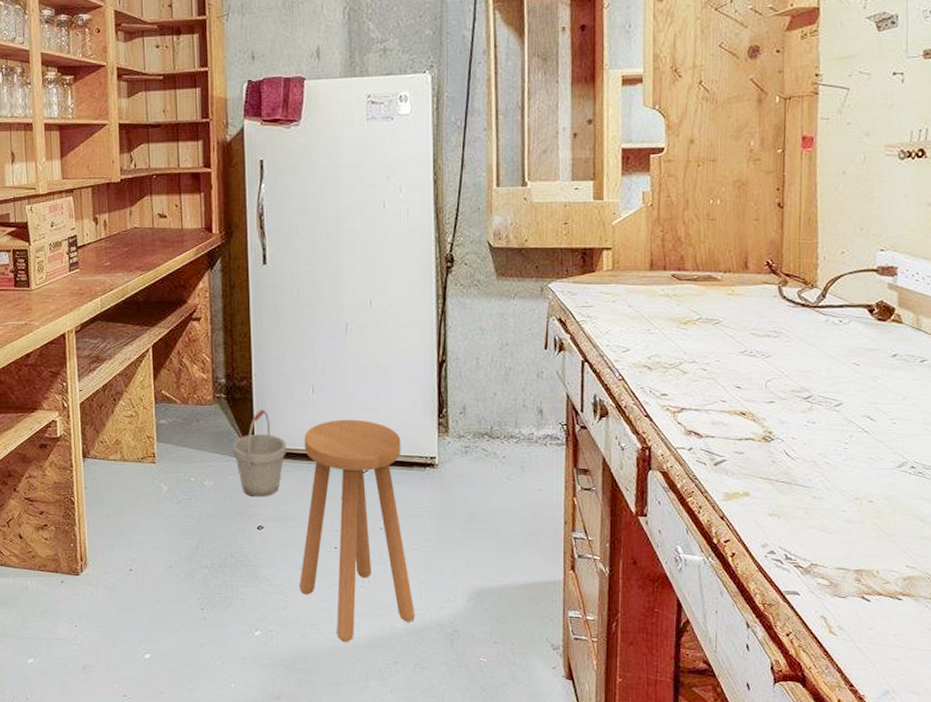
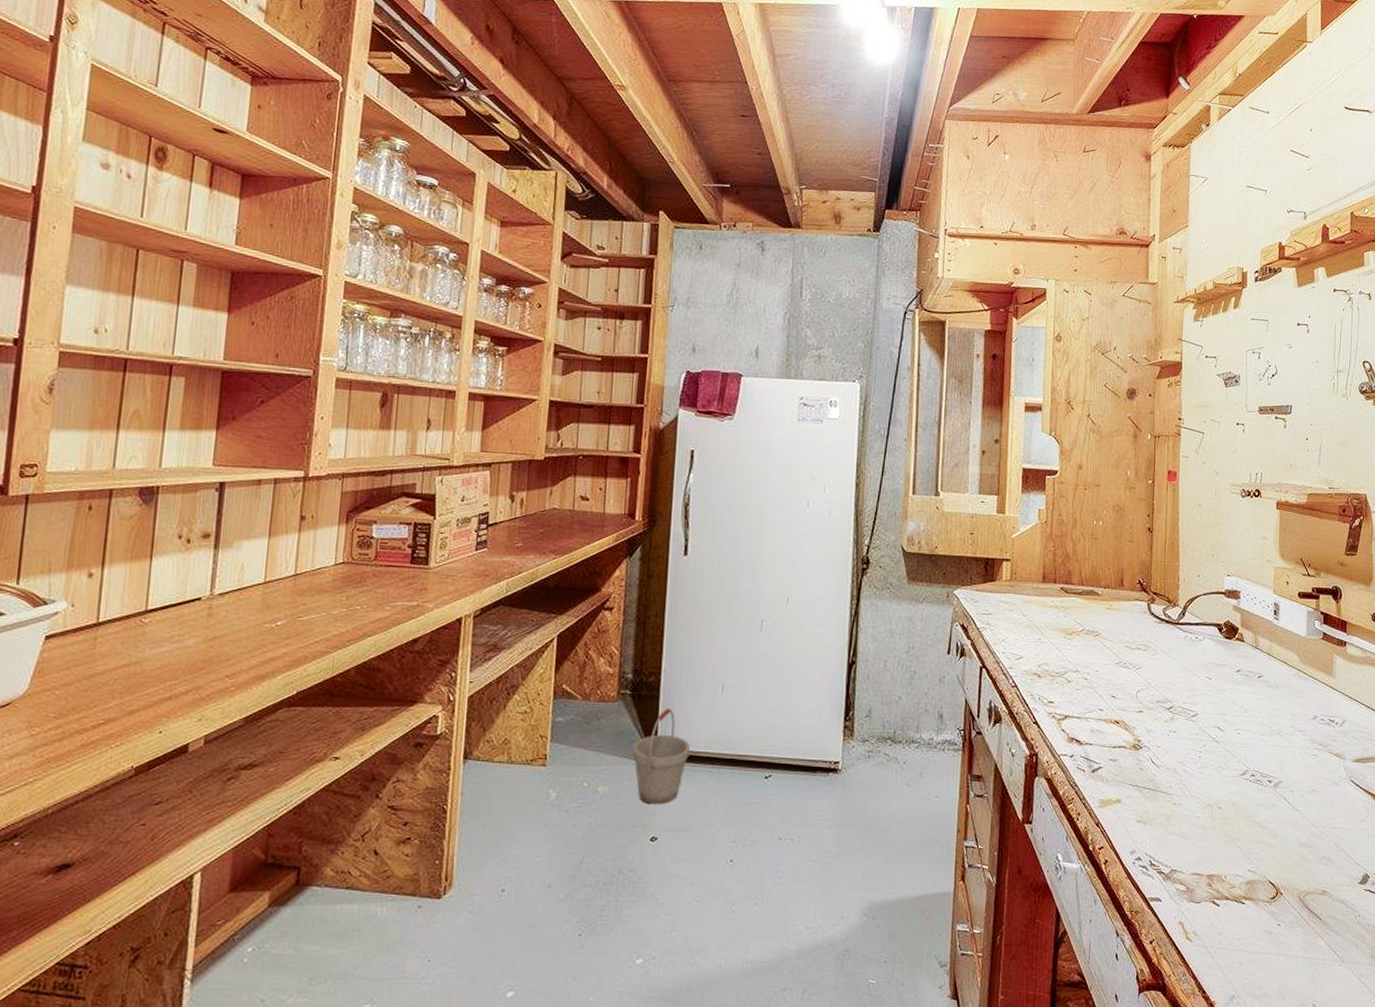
stool: present [300,419,415,643] -> none [690,720,808,969]

